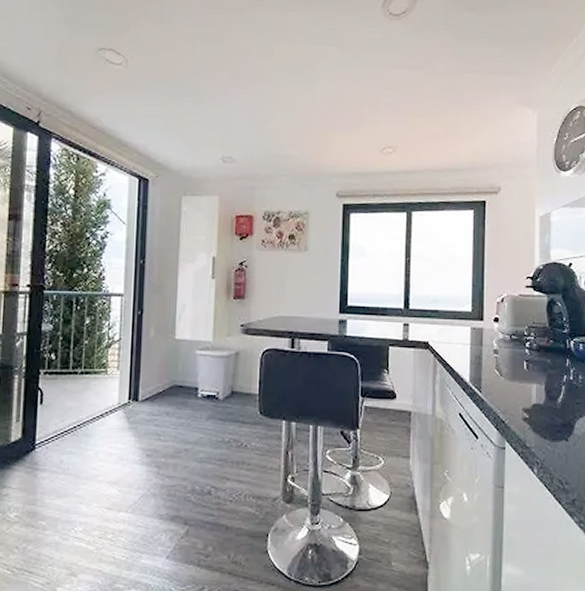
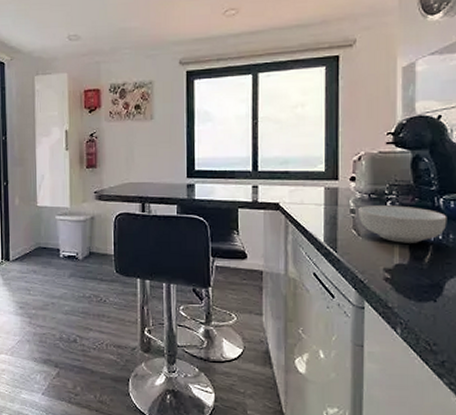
cereal bowl: none [501,346,577,384] -> present [358,205,447,243]

